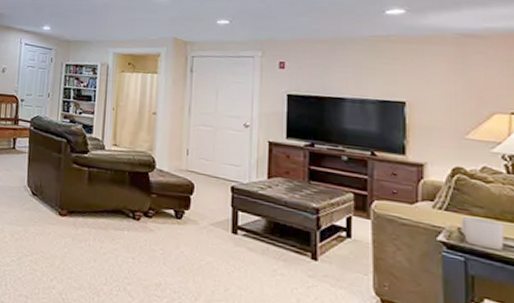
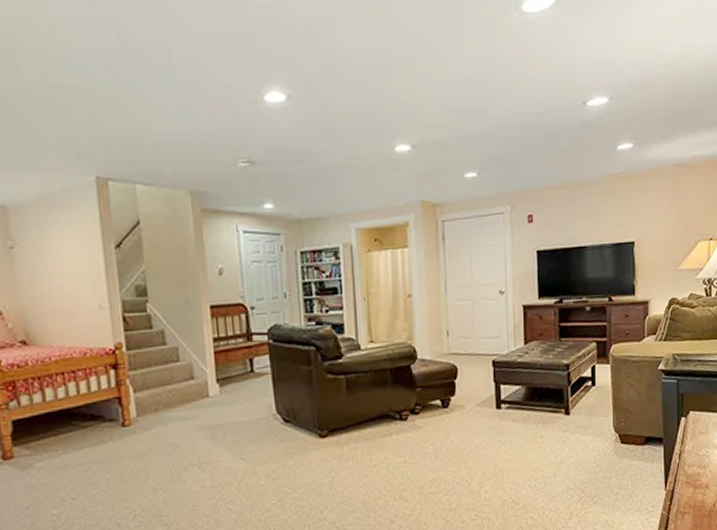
mug: present [459,215,505,251] -> none [674,341,703,368]

